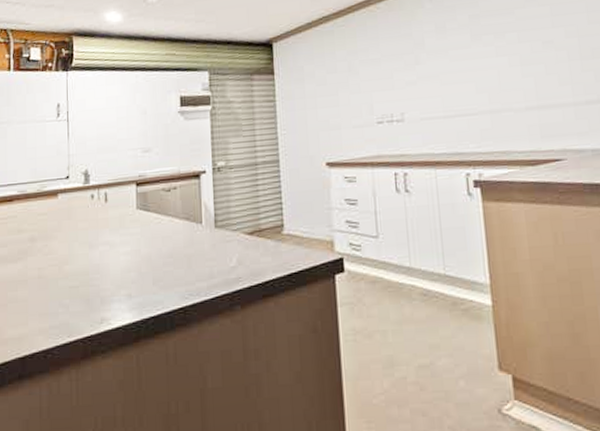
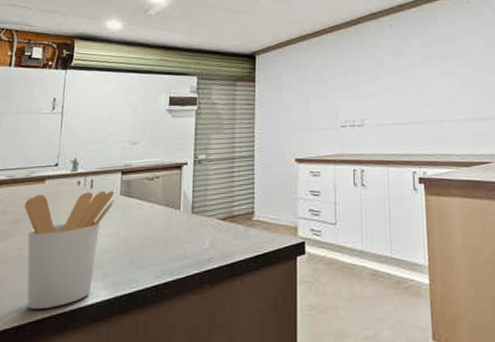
utensil holder: none [40,204,132,332] -> present [25,191,115,309]

